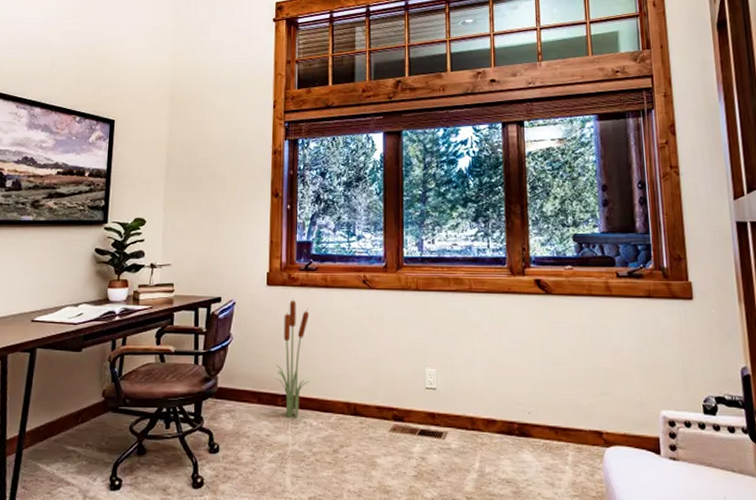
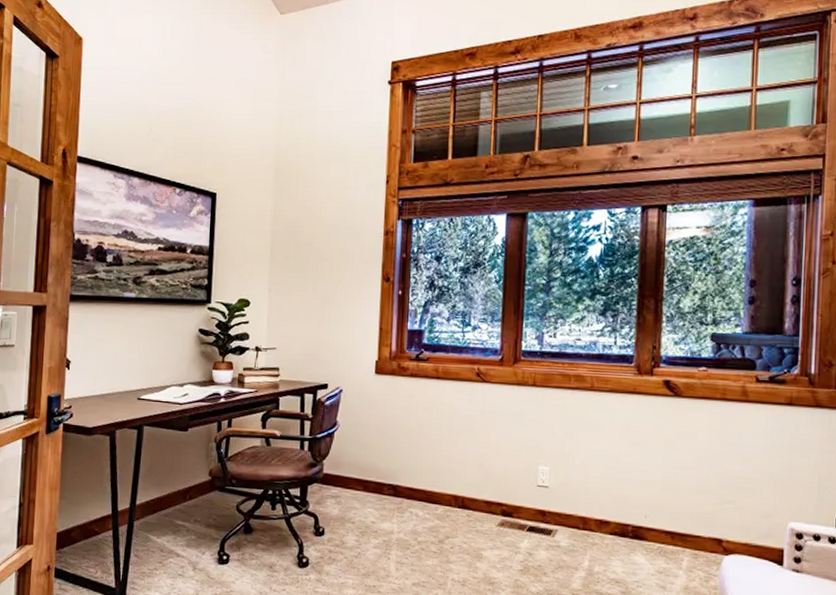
decorative plant: present [275,298,310,419] -> none [381,388,419,508]

